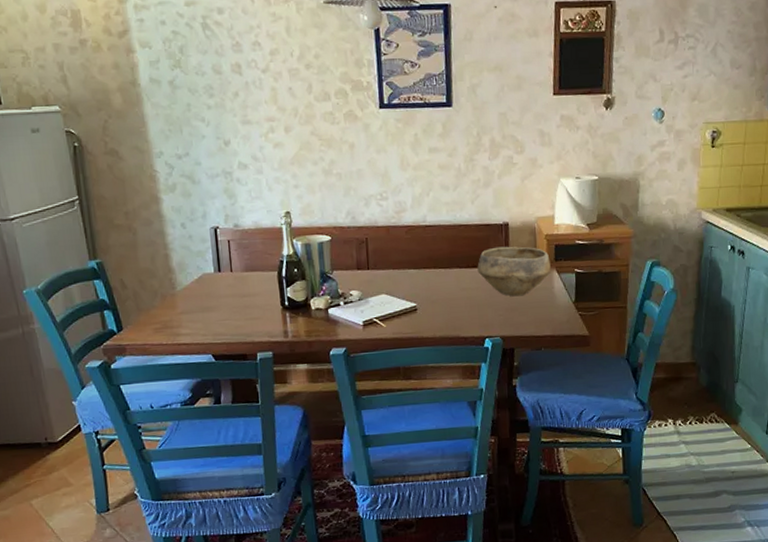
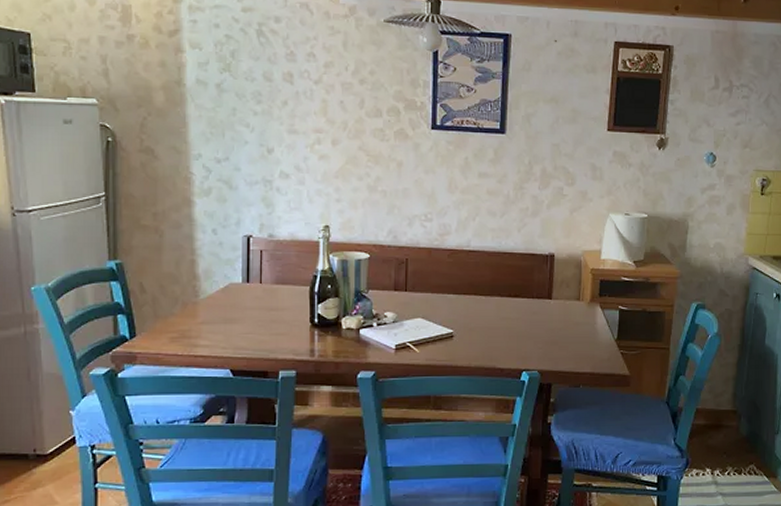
bowl: present [477,246,551,297] -> none [519,277,594,330]

